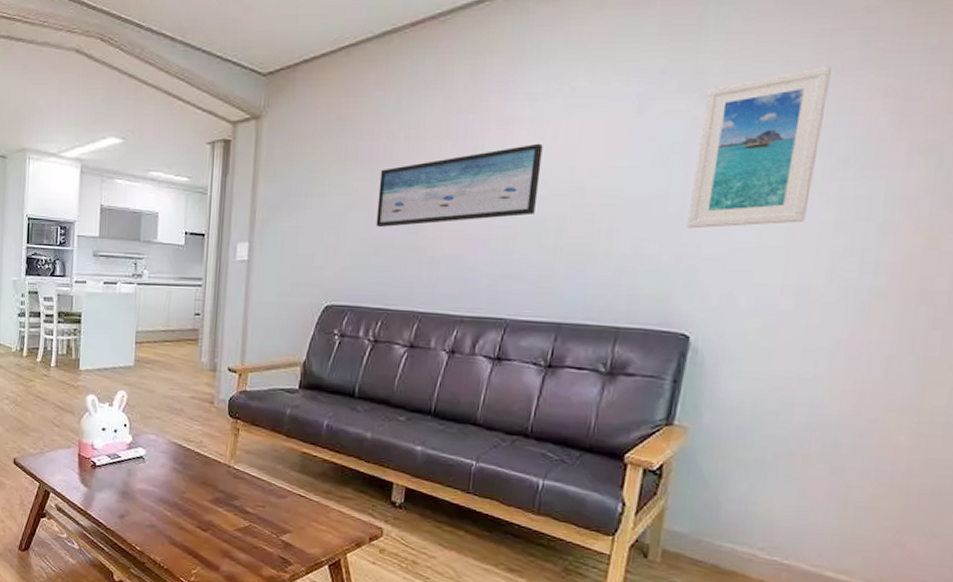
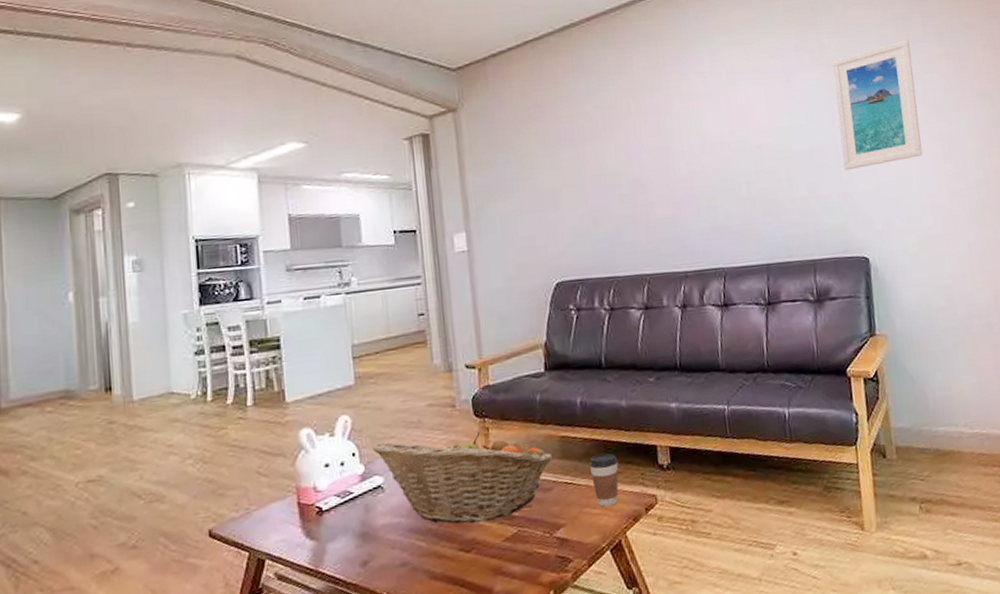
fruit basket: none [140,421,292,510] -> present [372,431,553,524]
coffee cup: none [323,476,353,527] -> present [589,453,619,507]
wall art: present [376,143,543,227] -> none [584,113,726,201]

